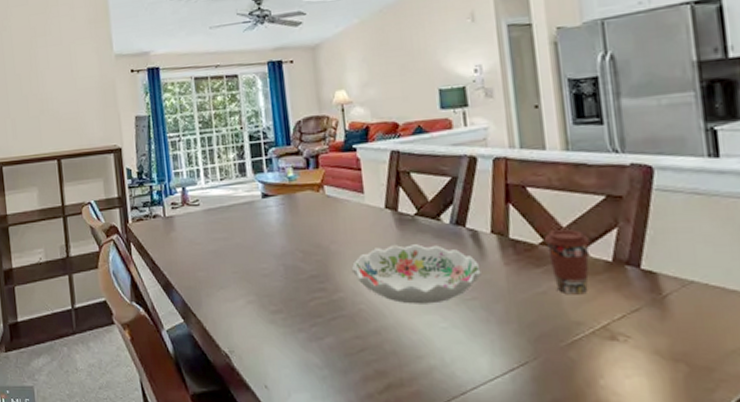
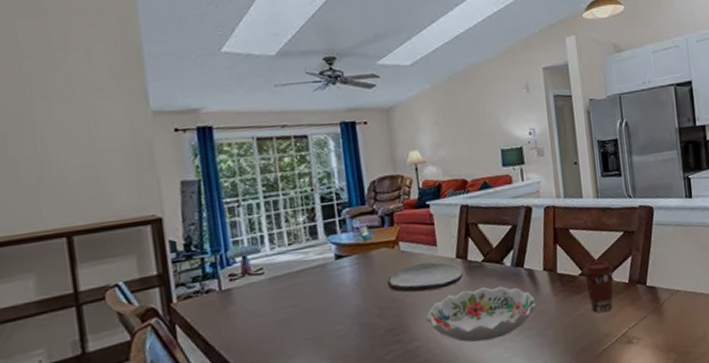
plate: none [311,210,392,241] -> present [387,262,463,293]

